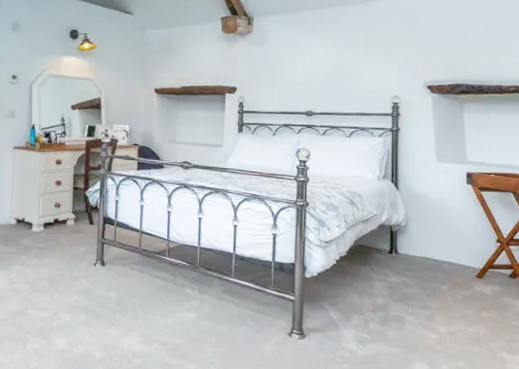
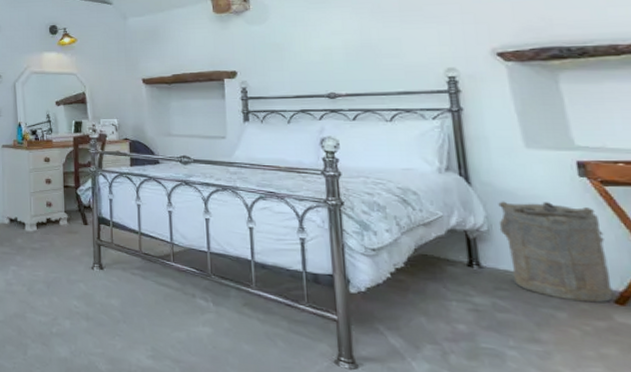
laundry hamper: none [413,202,476,278] -> present [498,201,614,303]

